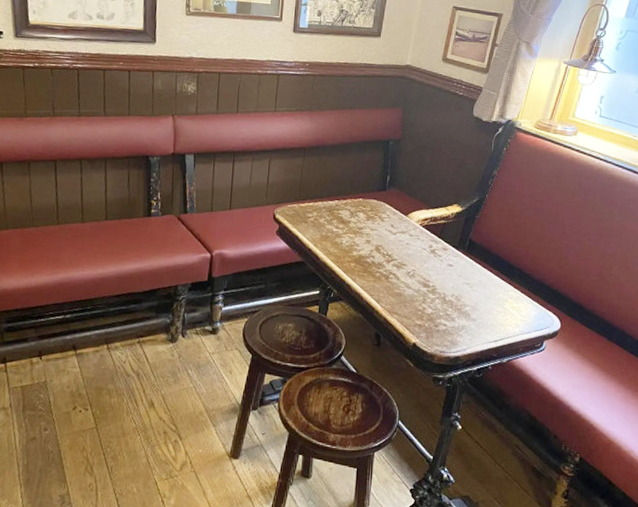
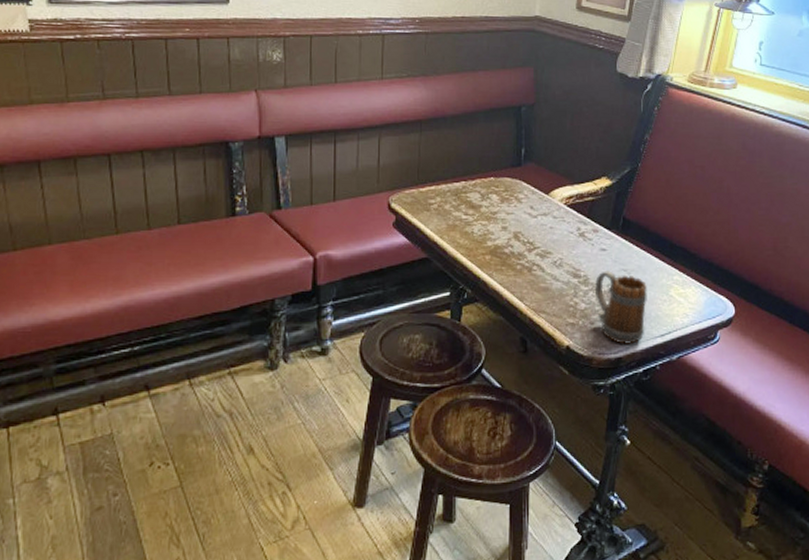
beer mug: none [440,283,486,346] -> present [594,270,647,344]

